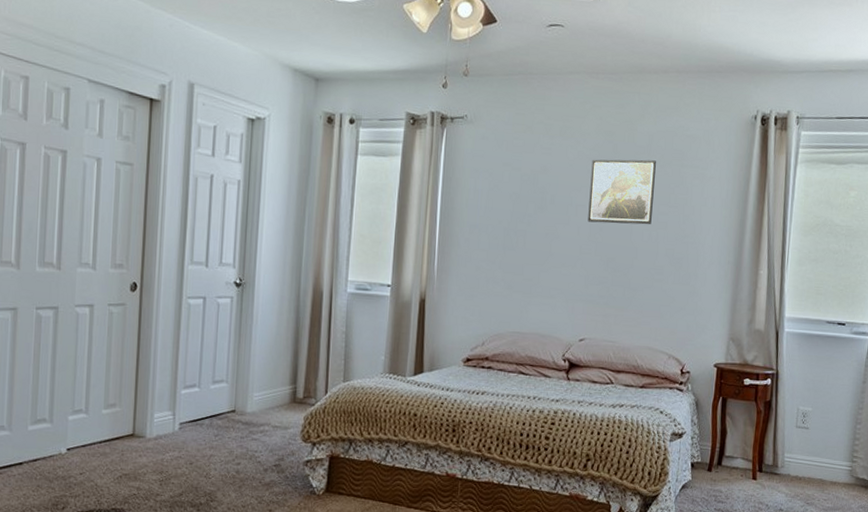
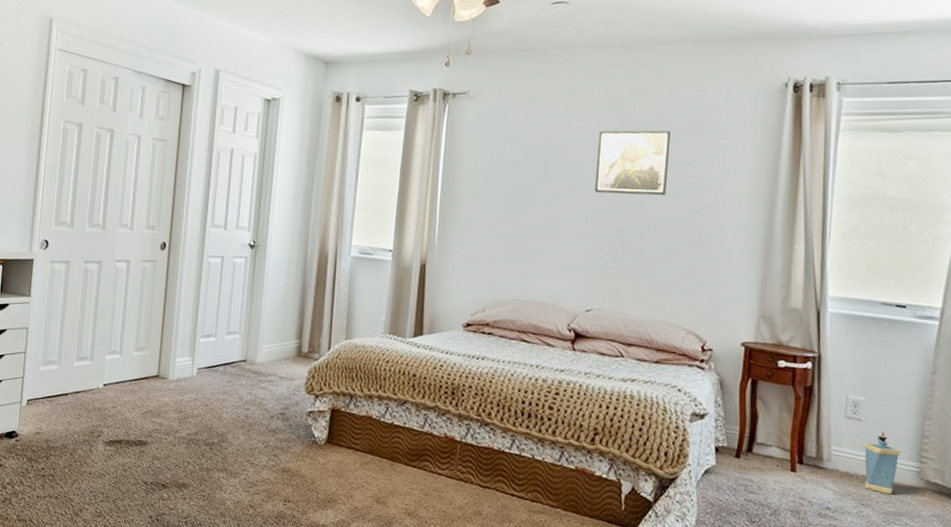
lantern: none [809,436,838,492] -> present [864,431,901,495]

